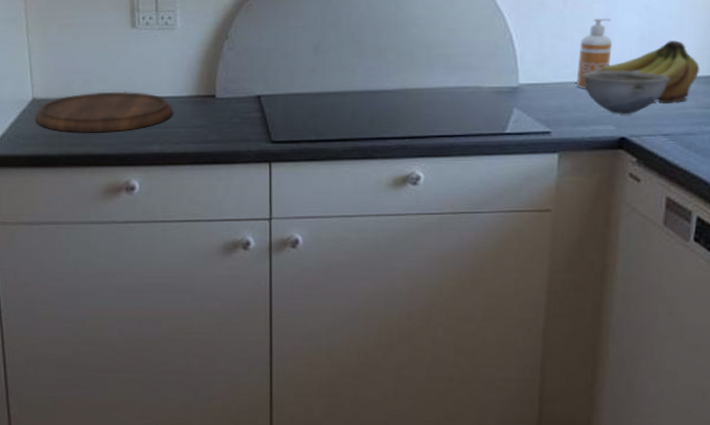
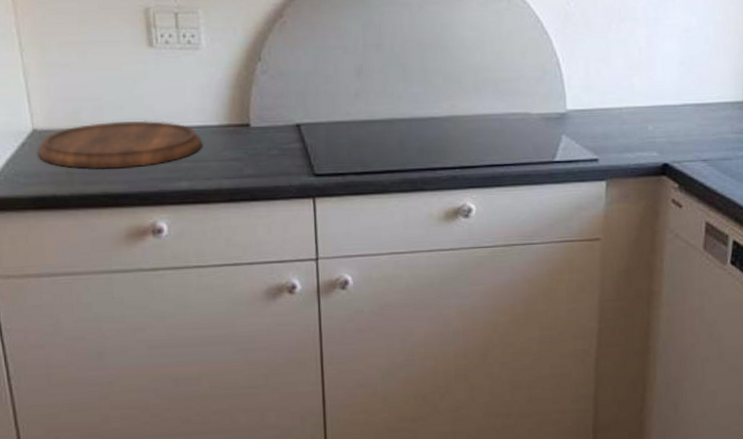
soap dispenser: present [577,18,612,89] -> none [622,42,654,115]
bowl: present [583,70,670,115] -> none [627,95,708,141]
fruit: present [597,40,700,103] -> none [640,66,734,129]

